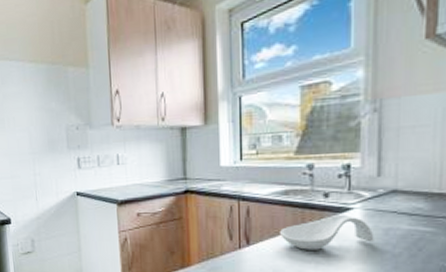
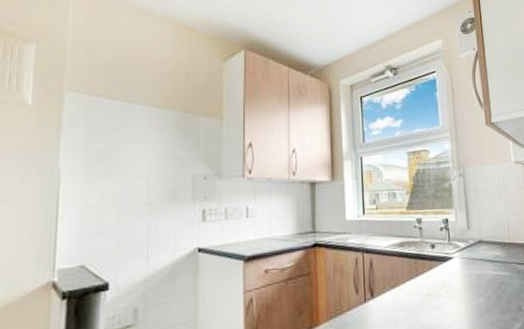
spoon rest: present [280,214,374,250] -> none [399,263,471,299]

